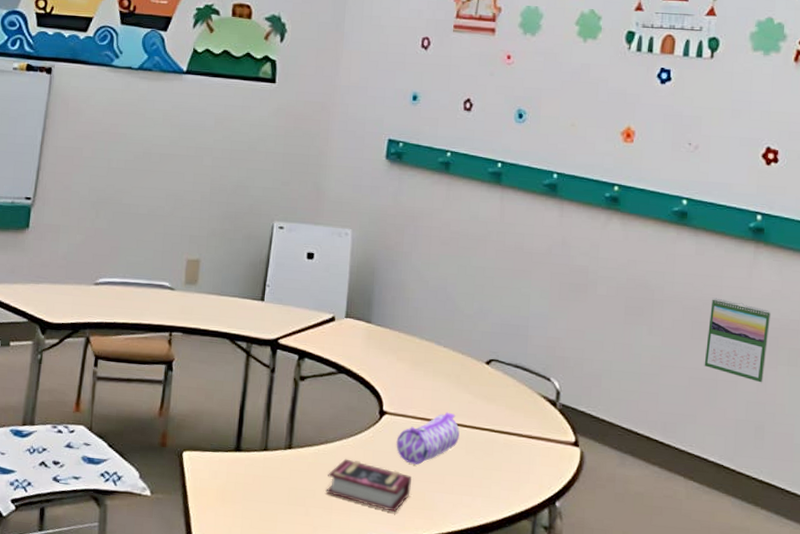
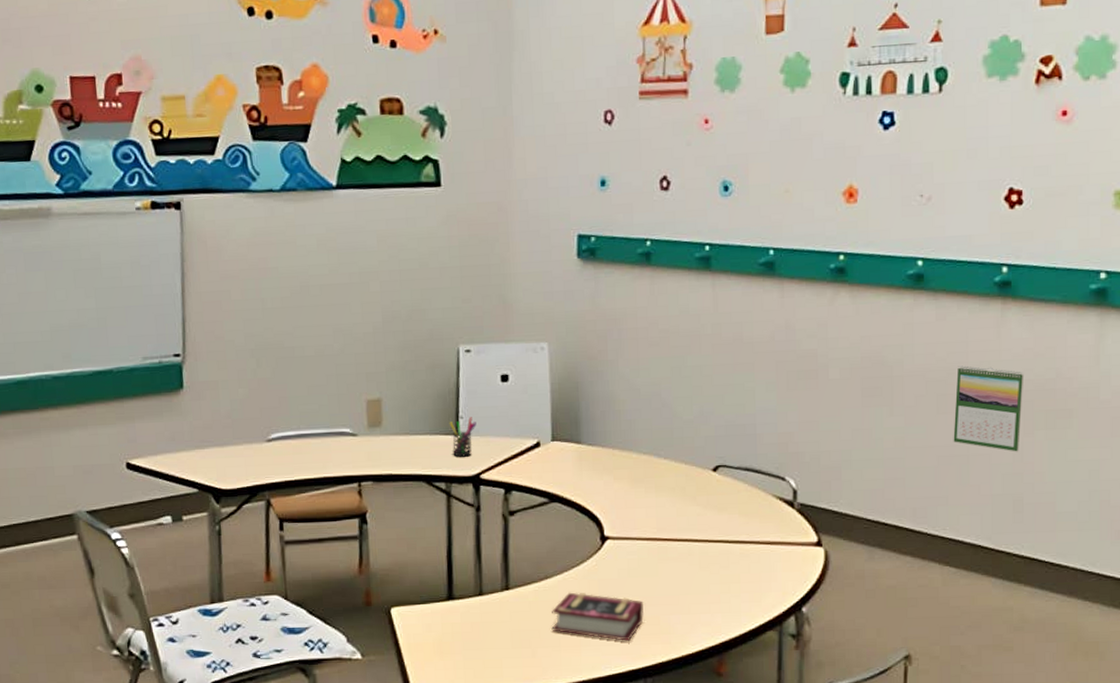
pen holder: none [256,286,281,322] -> present [449,417,476,457]
pencil case: present [396,412,460,465] -> none [622,528,691,588]

